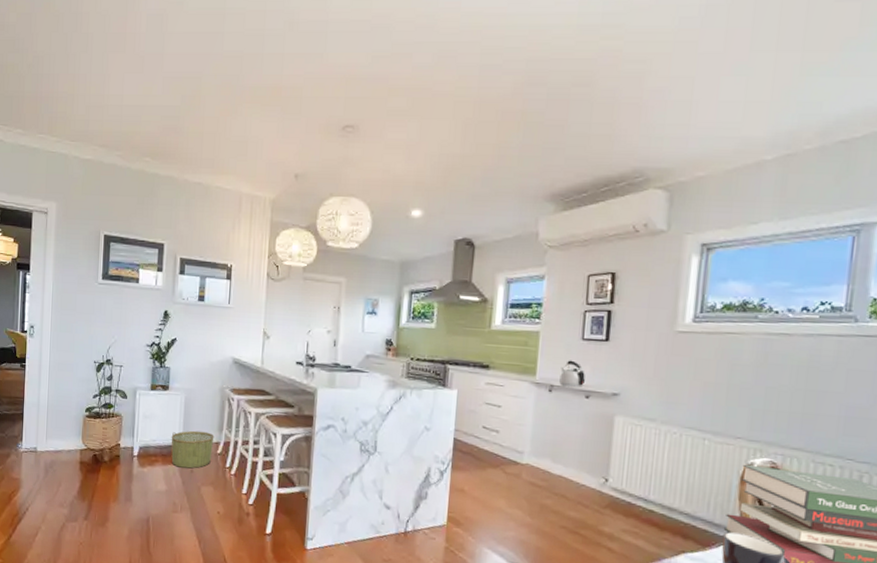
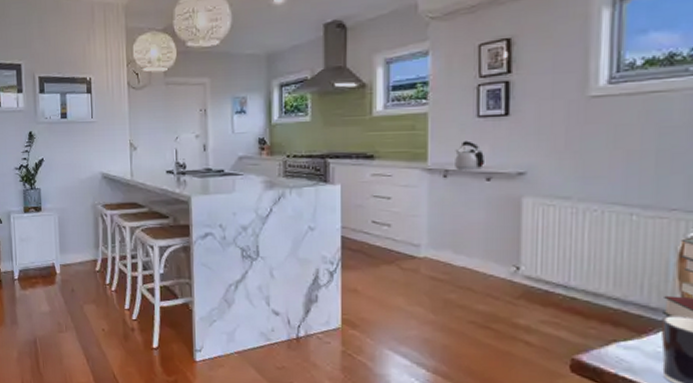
basket: present [171,430,214,469] -> none [49,249,92,288]

